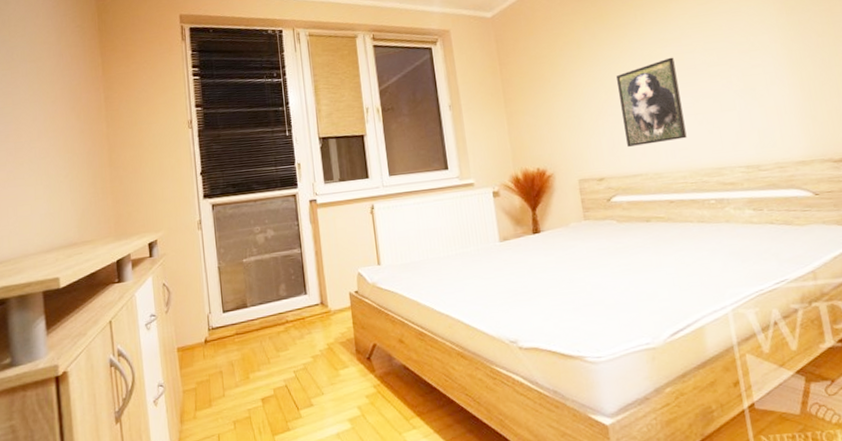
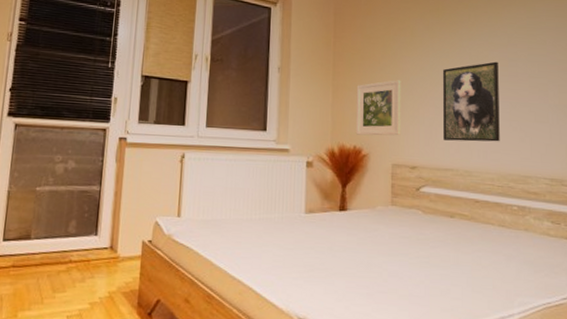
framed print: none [530,95,583,157] -> present [355,80,401,136]

